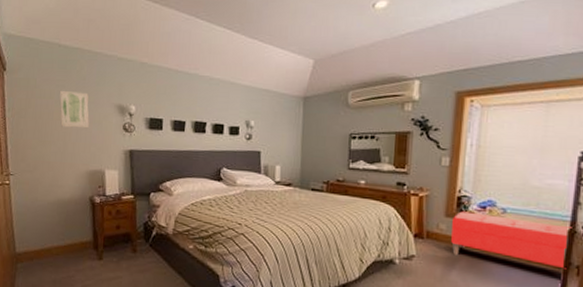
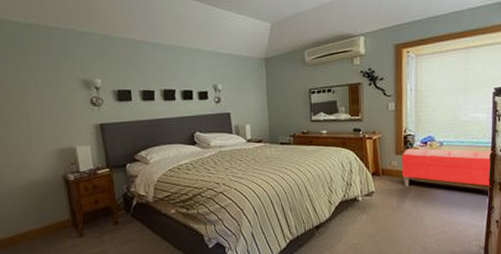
wall art: present [59,90,89,129] -> none [16,68,53,107]

